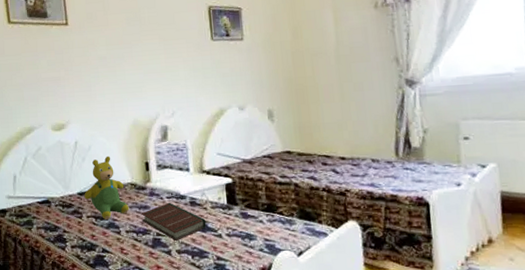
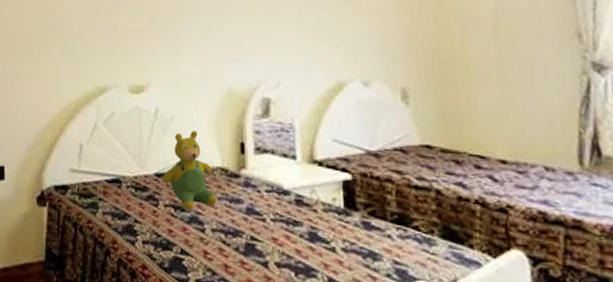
book: present [141,202,206,241] -> none [232,197,316,250]

